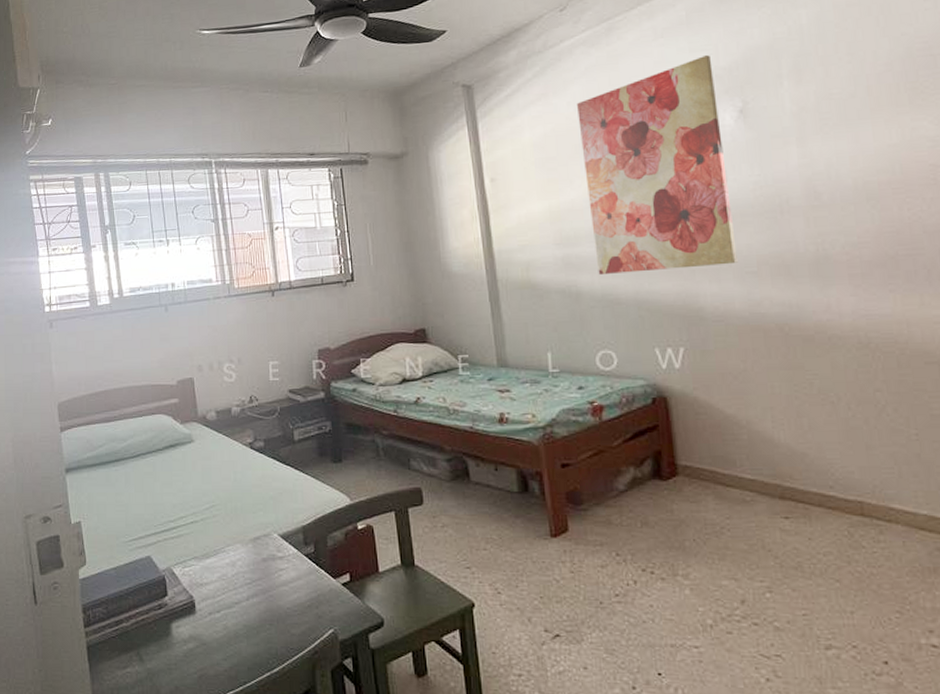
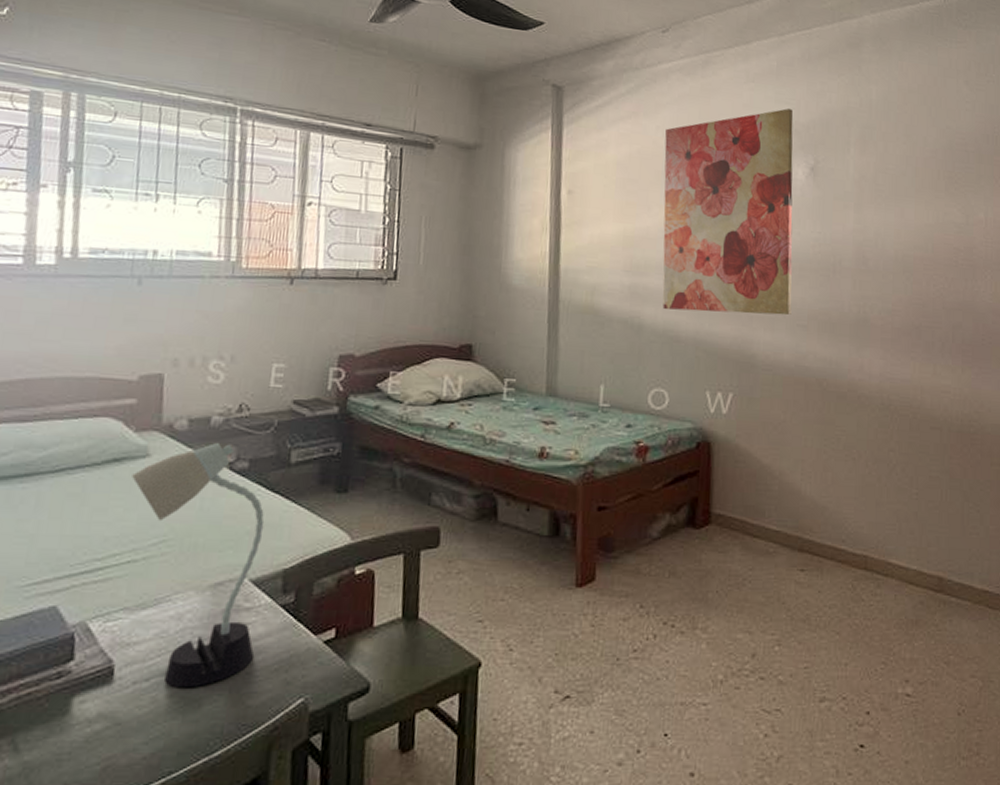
desk lamp: none [184,428,292,619] -> present [132,443,265,688]

